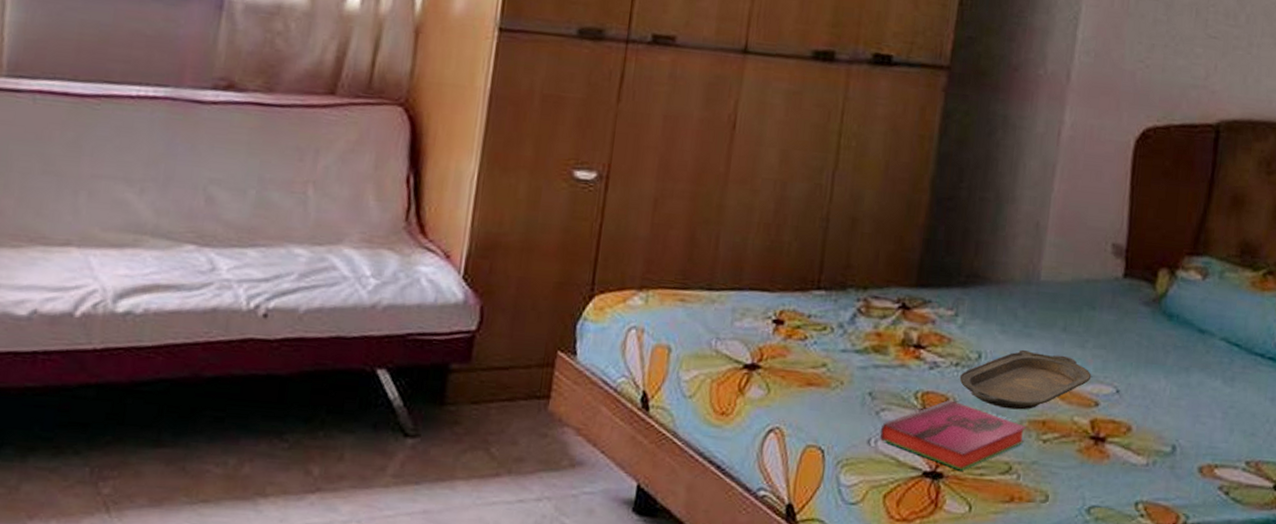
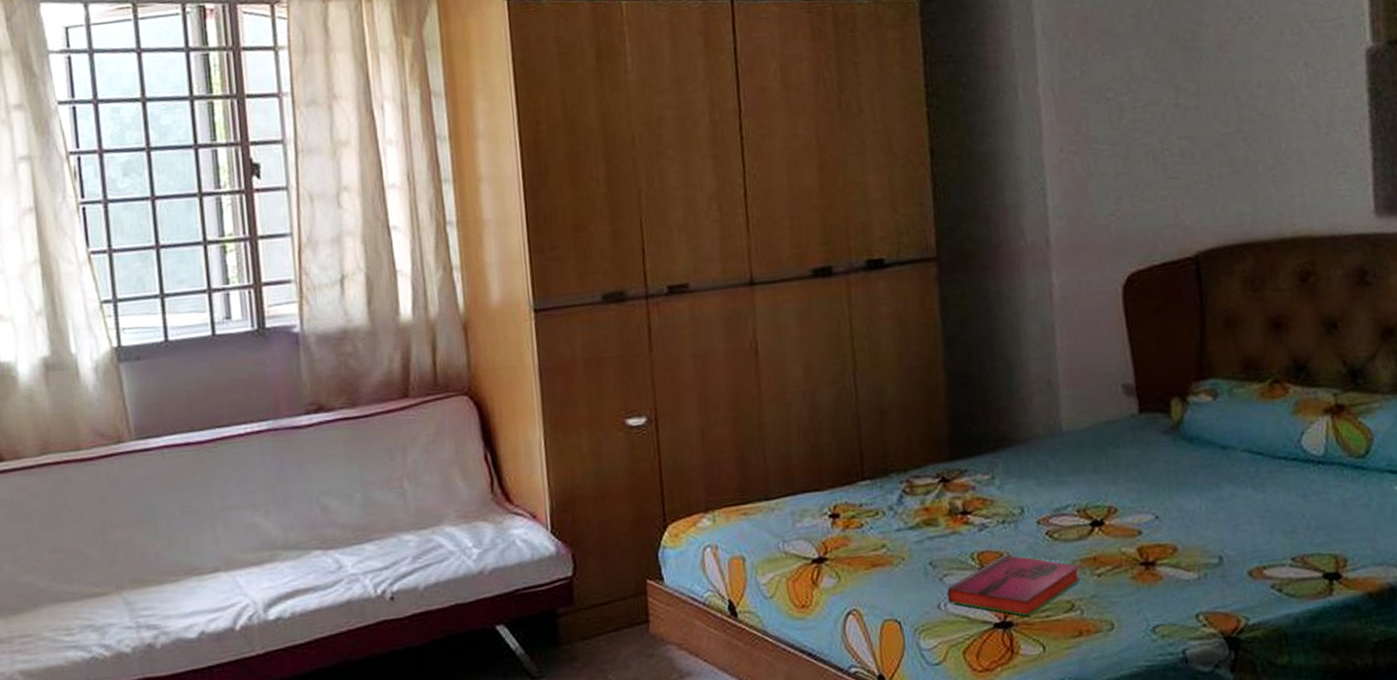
serving tray: present [959,349,1092,410] -> none [1008,494,1130,553]

